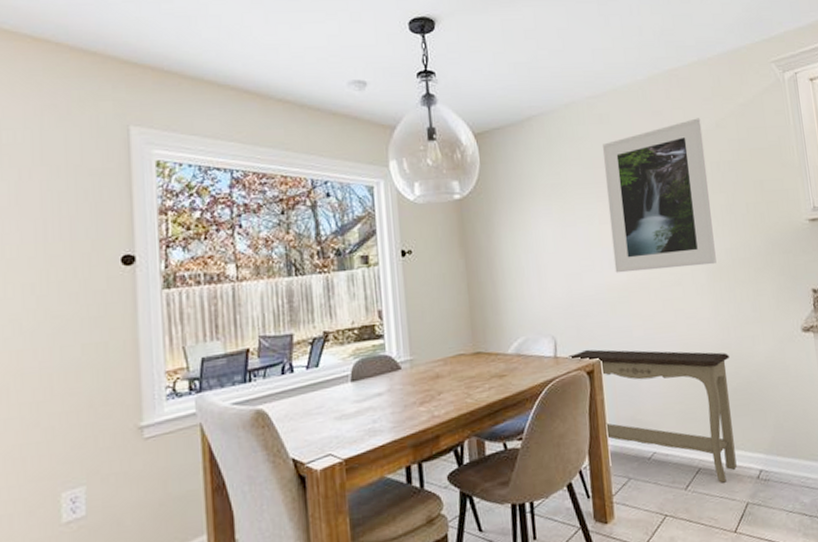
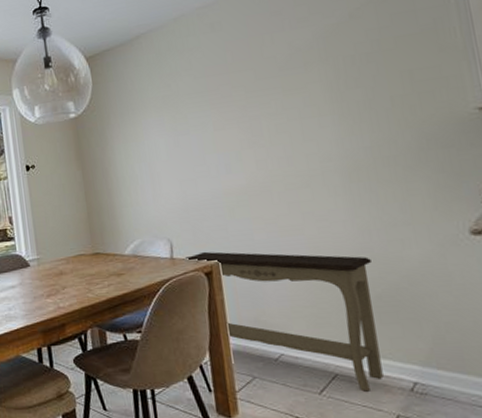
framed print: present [602,118,716,273] -> none [215,11,353,178]

